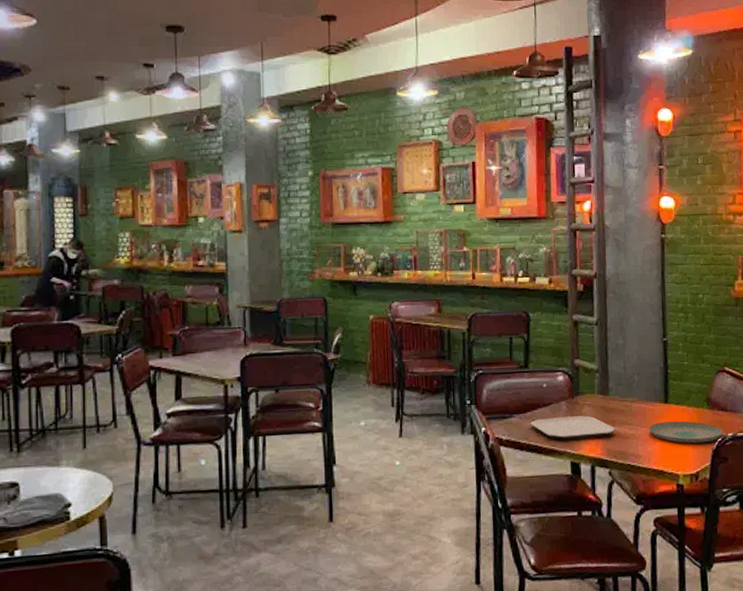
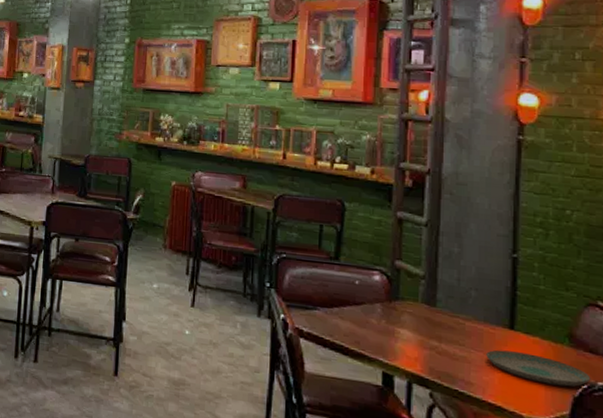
plate: present [530,416,616,440] -> none [337,317,443,352]

